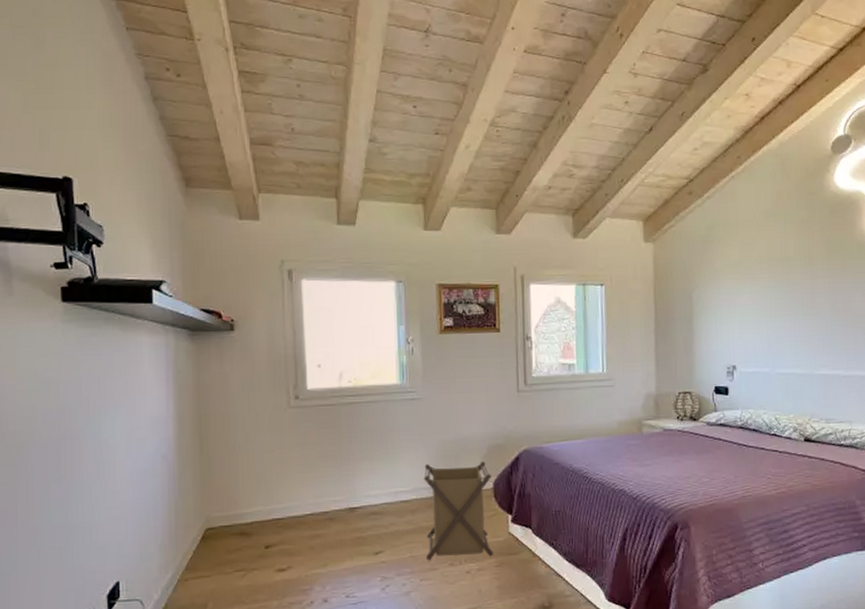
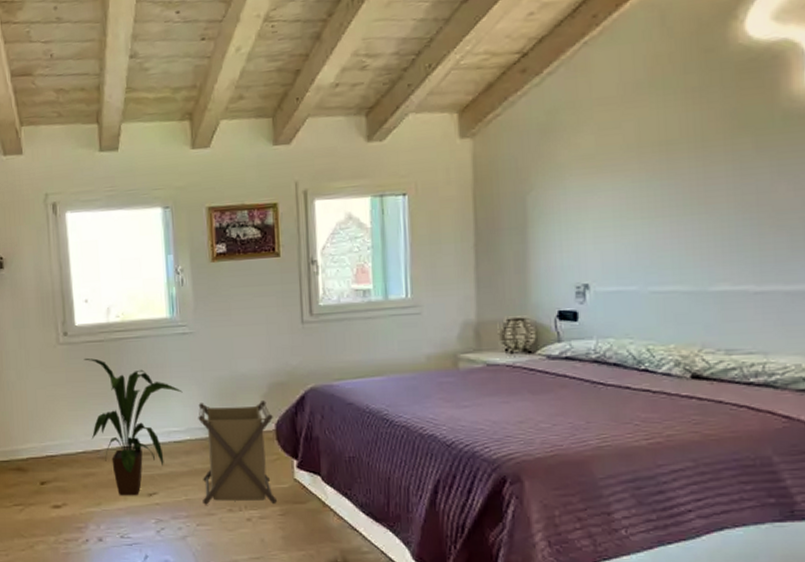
house plant: none [314,422,410,555] -> present [83,358,183,495]

